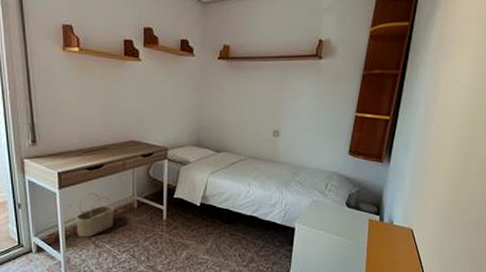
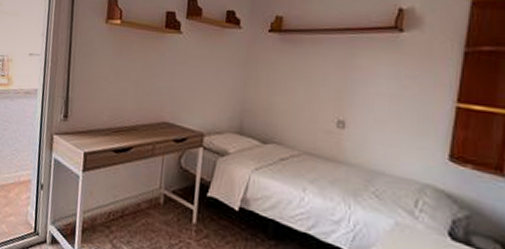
wicker basket: present [76,192,115,238] -> none [94,179,138,234]

